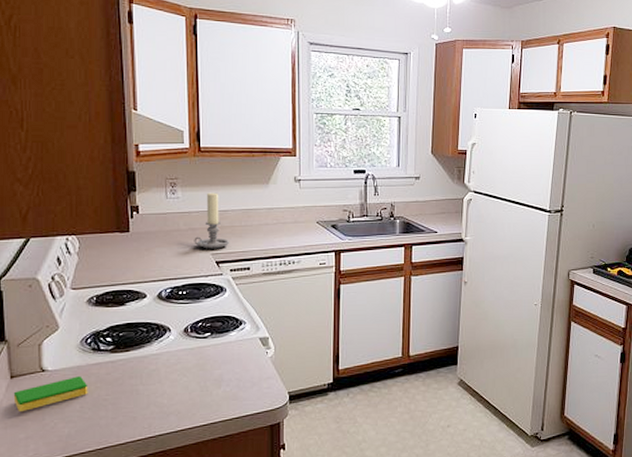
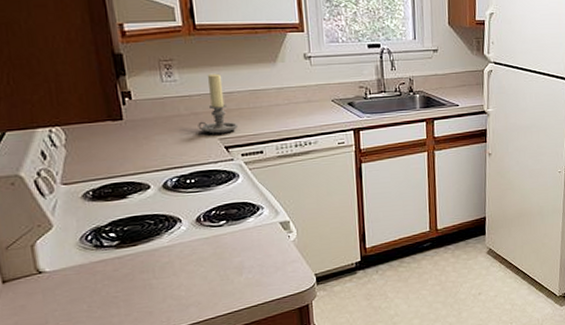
dish sponge: present [13,376,88,413] -> none [8,275,95,318]

